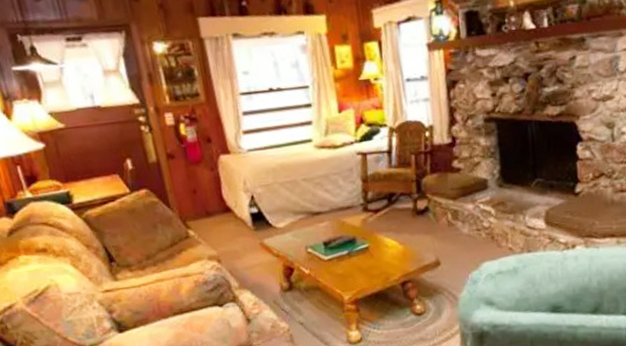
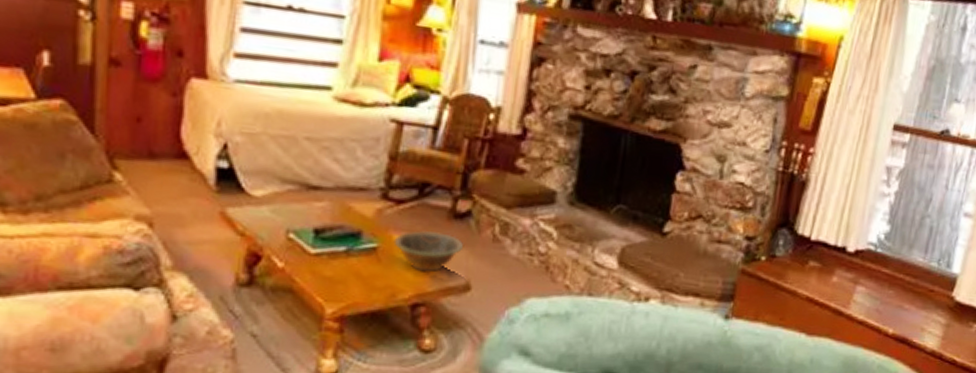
decorative bowl: none [379,227,429,259] -> present [393,230,464,272]

